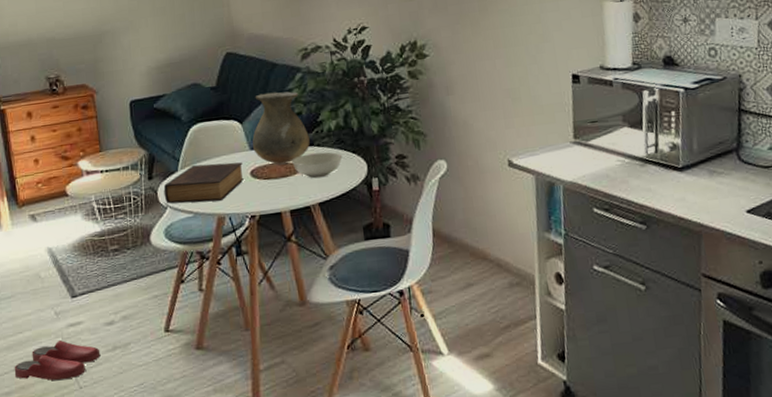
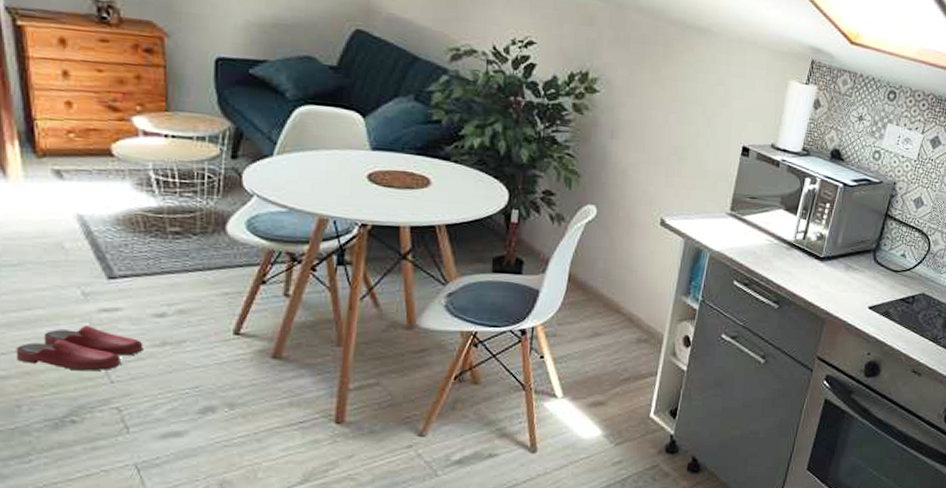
book: present [163,162,244,204] -> none [251,153,359,200]
vase: present [252,91,310,164] -> none [374,88,446,174]
bowl: present [292,152,343,179] -> none [421,168,482,198]

